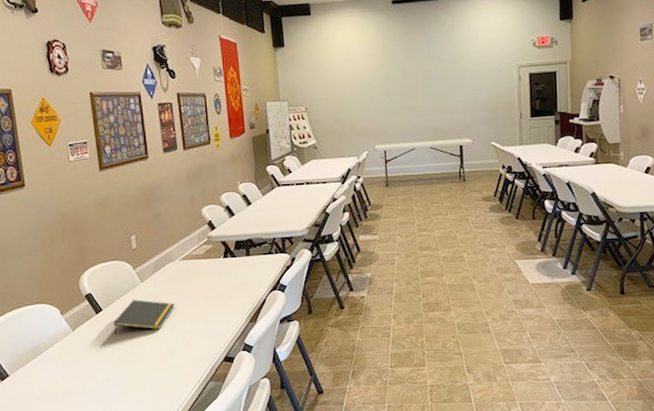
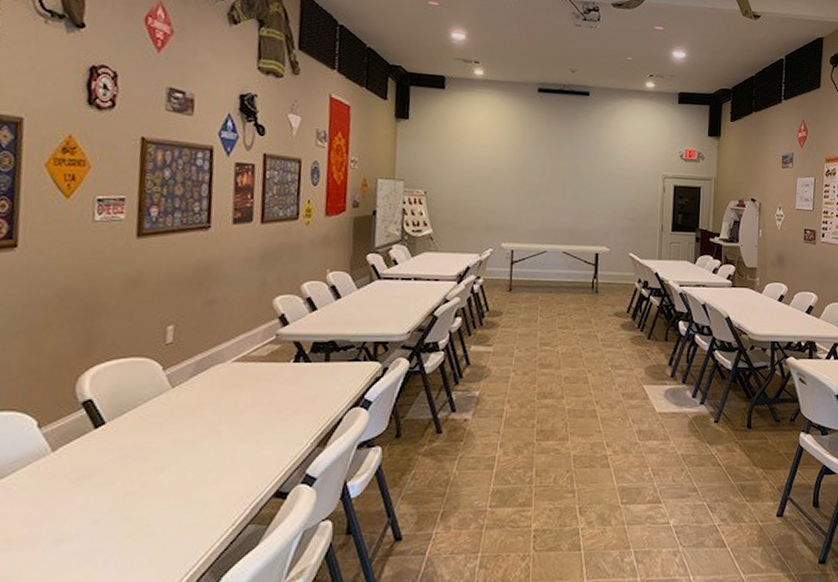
notepad: present [113,299,176,335] -> none [118,411,217,458]

